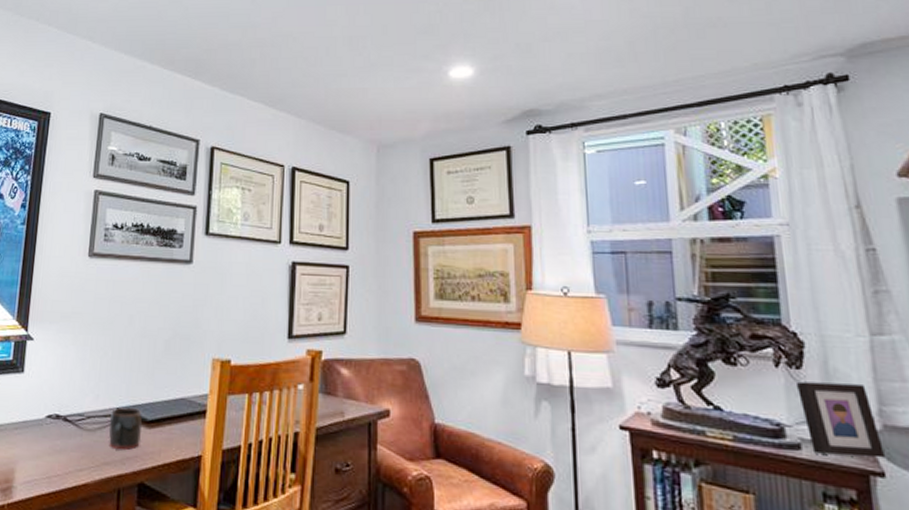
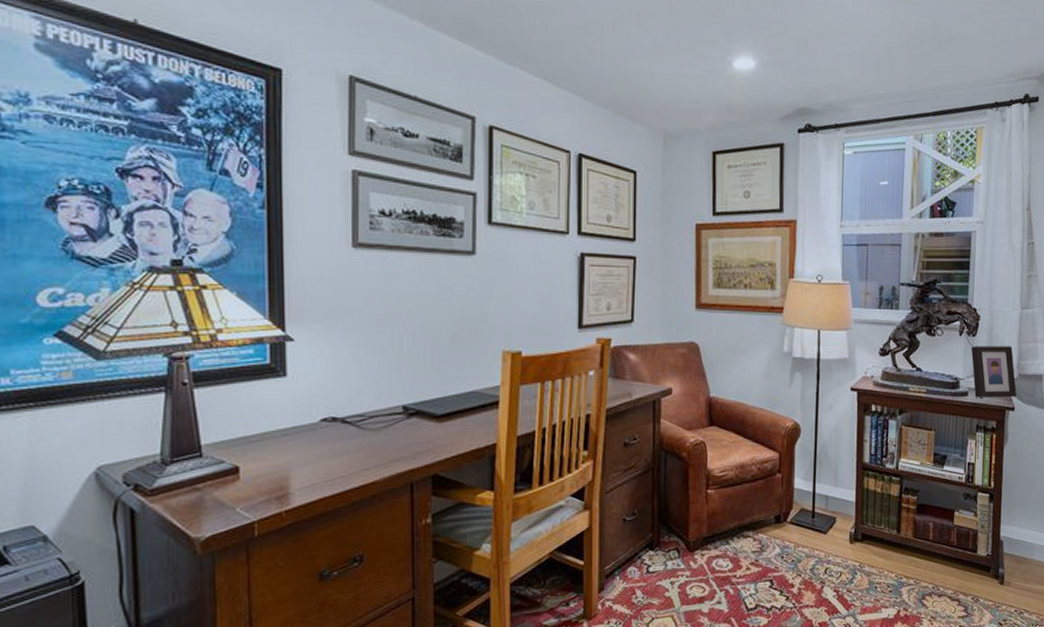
mug: present [108,407,142,450] -> none [394,405,432,446]

